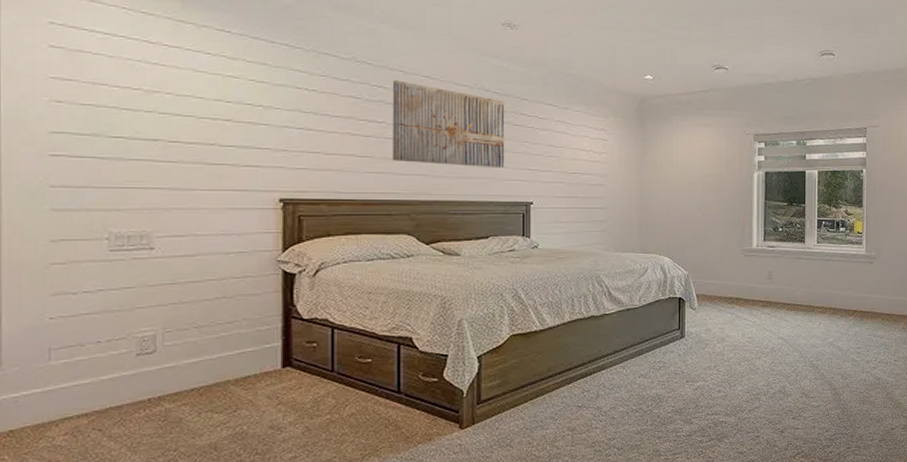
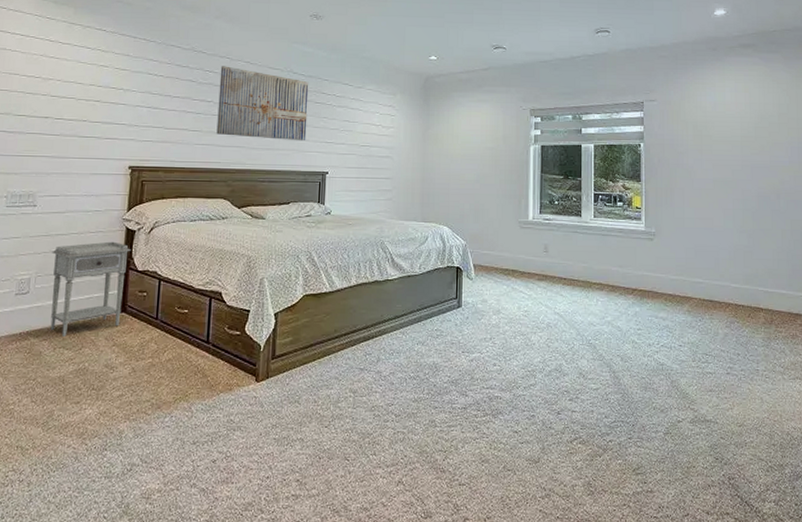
nightstand: none [182,287,292,399] -> present [50,241,131,337]

